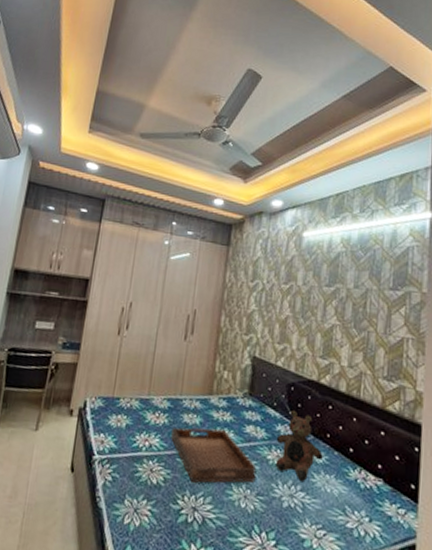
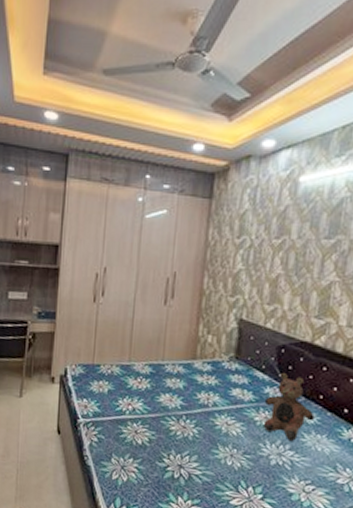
serving tray: present [171,427,257,484] -> none [154,391,244,444]

